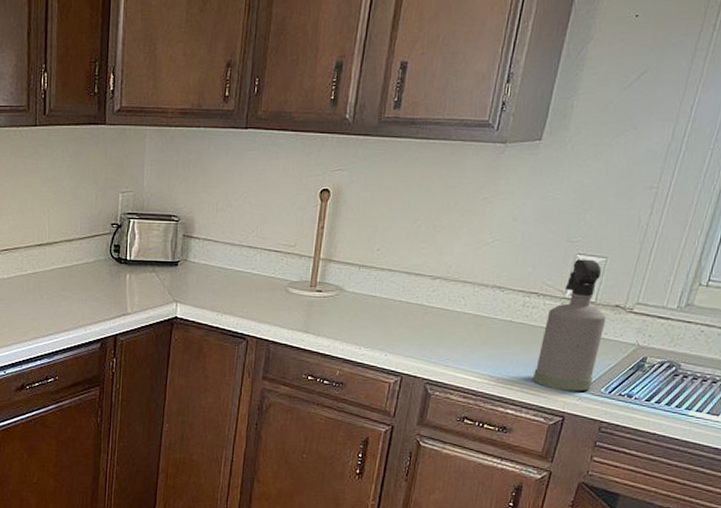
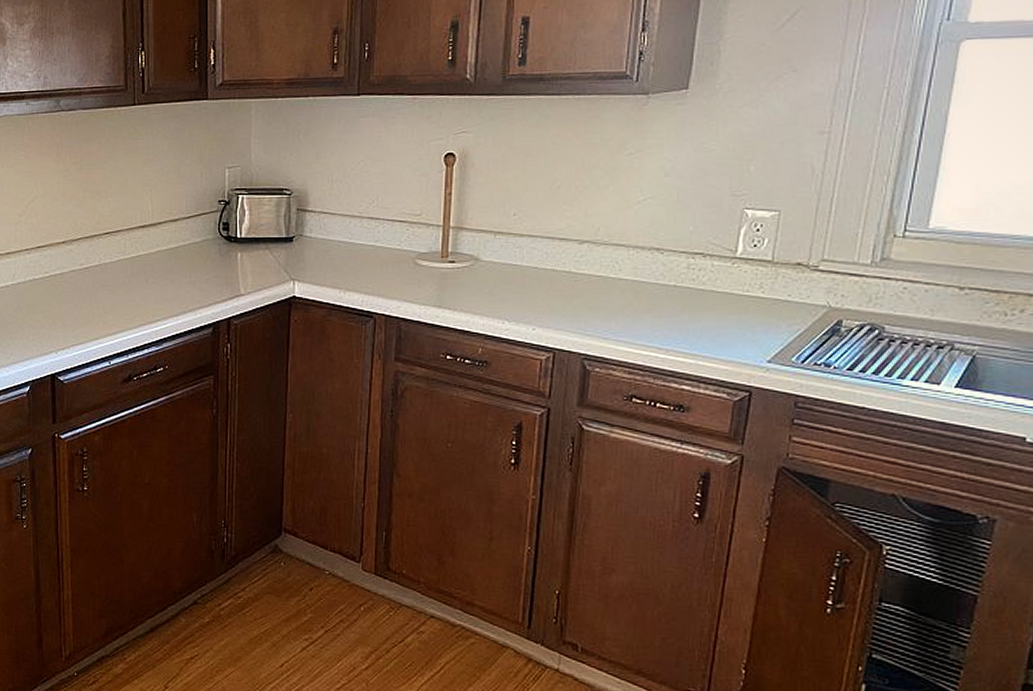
spray bottle: present [533,259,607,391] -> none [709,214,788,362]

